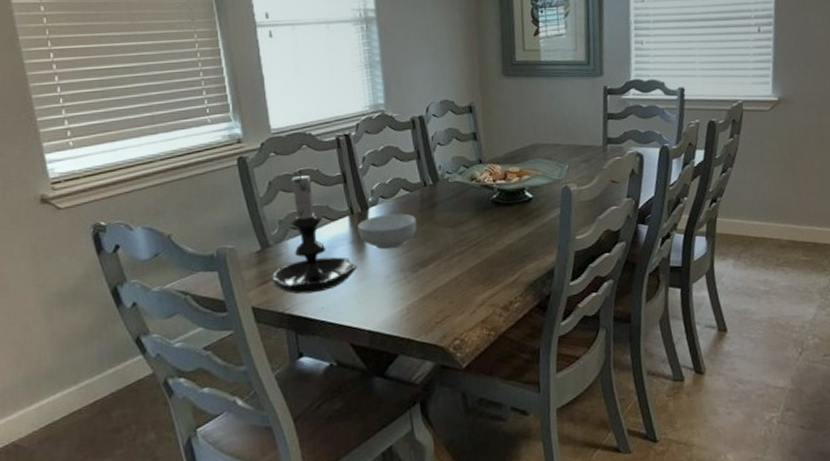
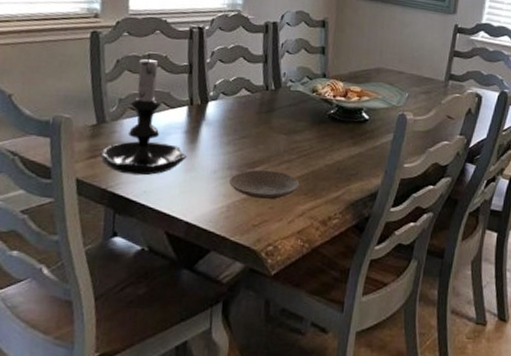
cereal bowl: present [358,213,417,250] -> none [194,110,253,146]
plate: none [404,265,475,296] -> present [229,170,300,200]

